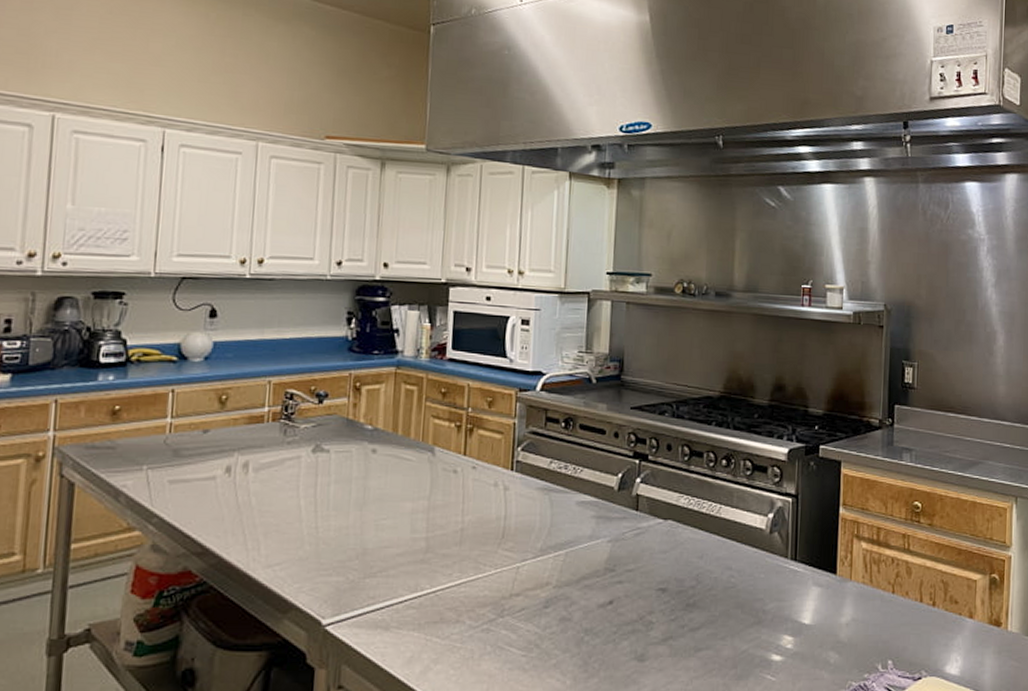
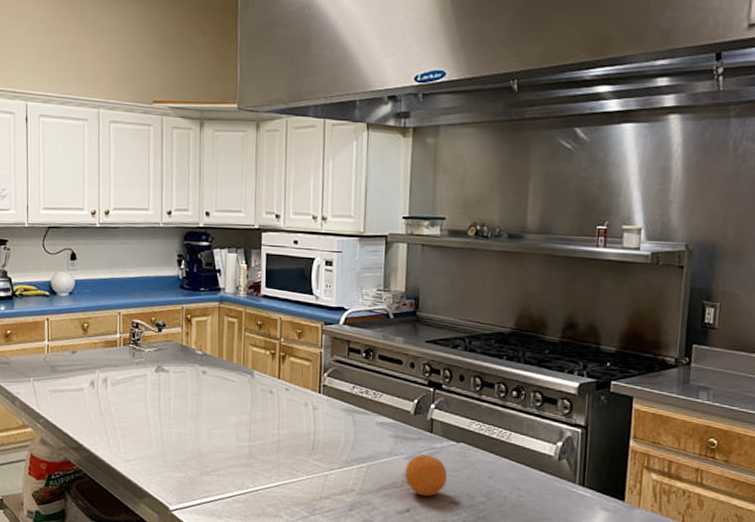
fruit: none [607,536,654,584] -> present [405,455,447,497]

